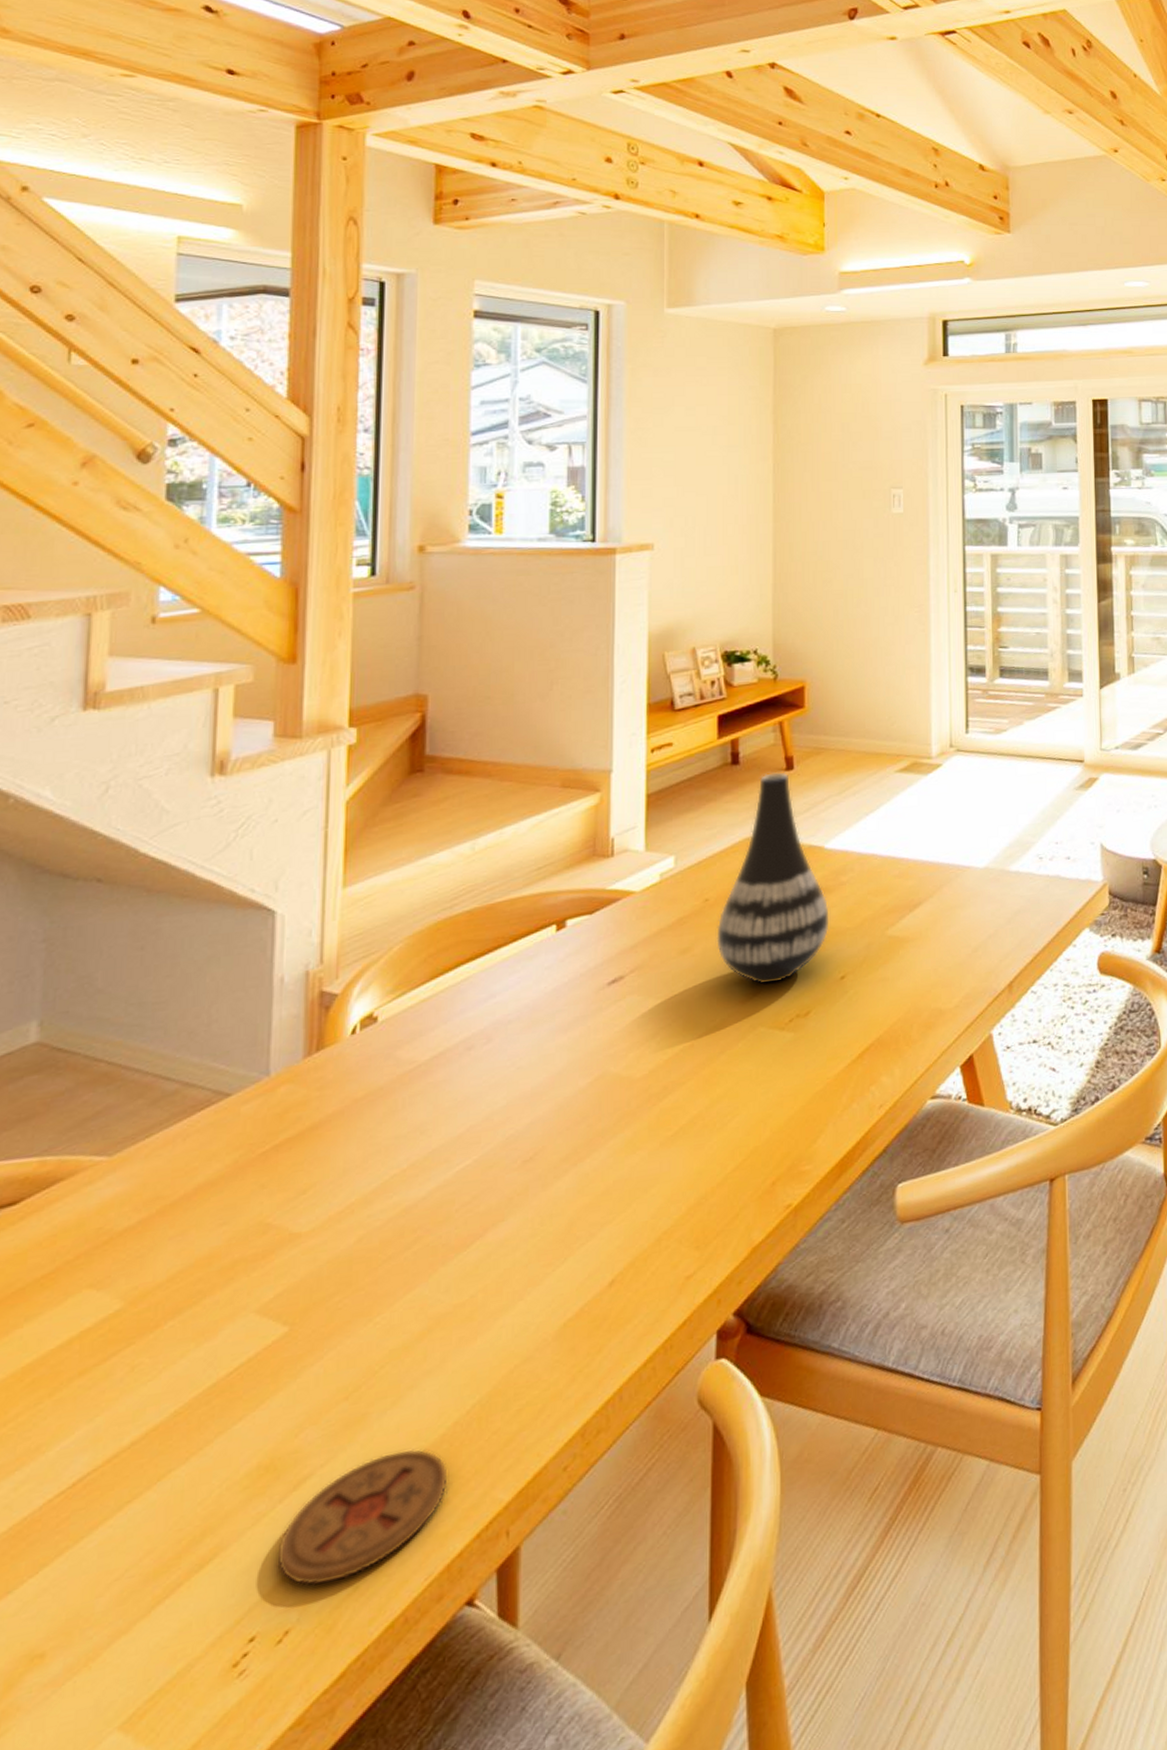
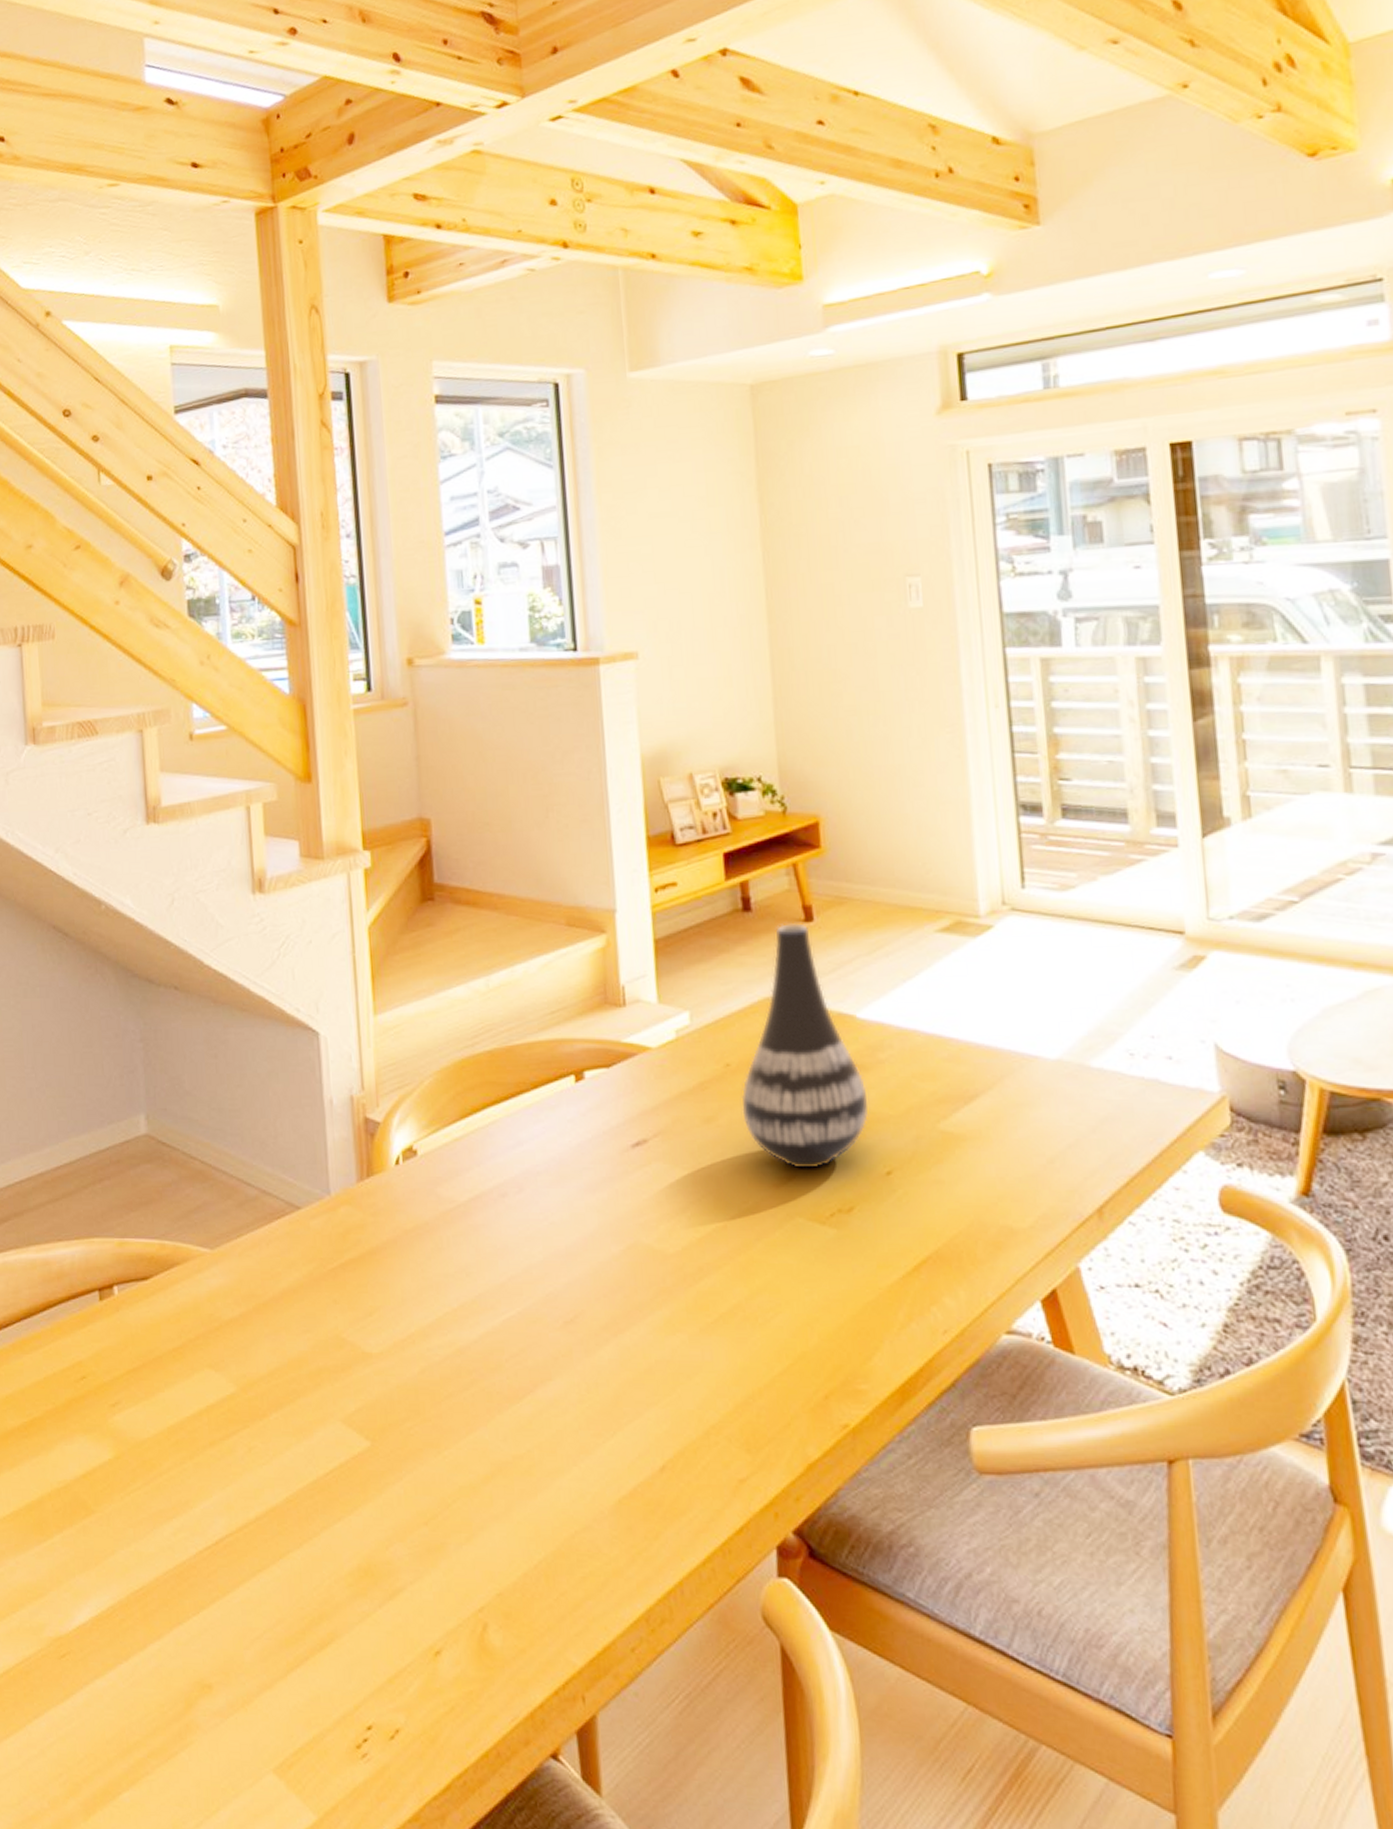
coaster: present [277,1448,448,1586] -> none [382,1587,524,1697]

